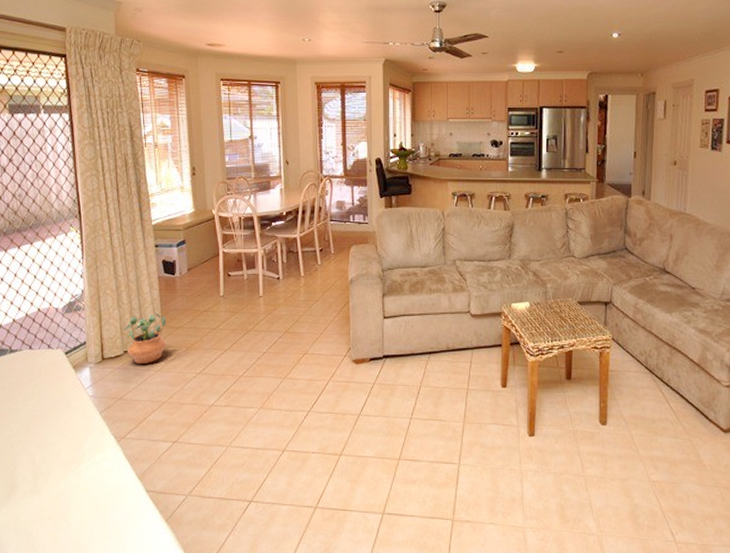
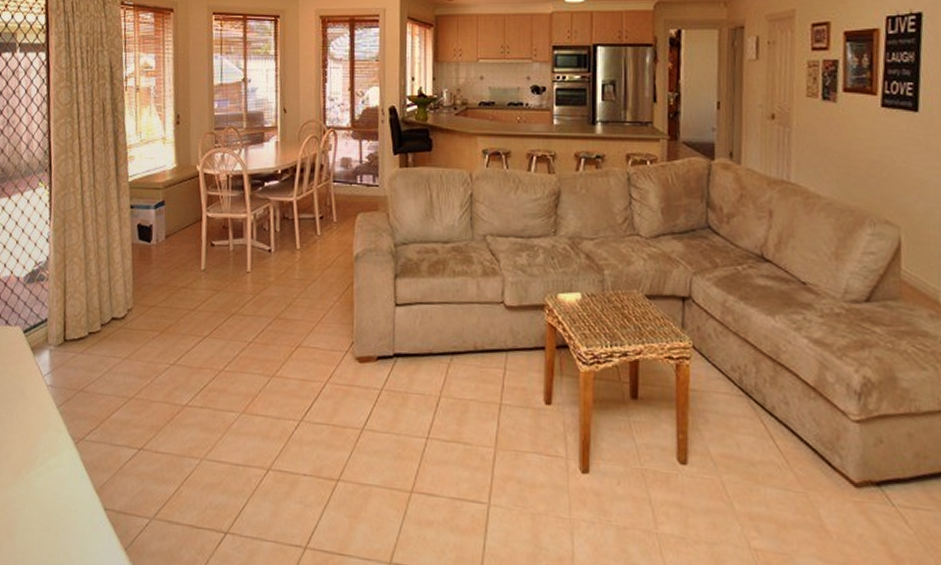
potted plant: present [123,312,167,365] -> none [89,286,138,350]

